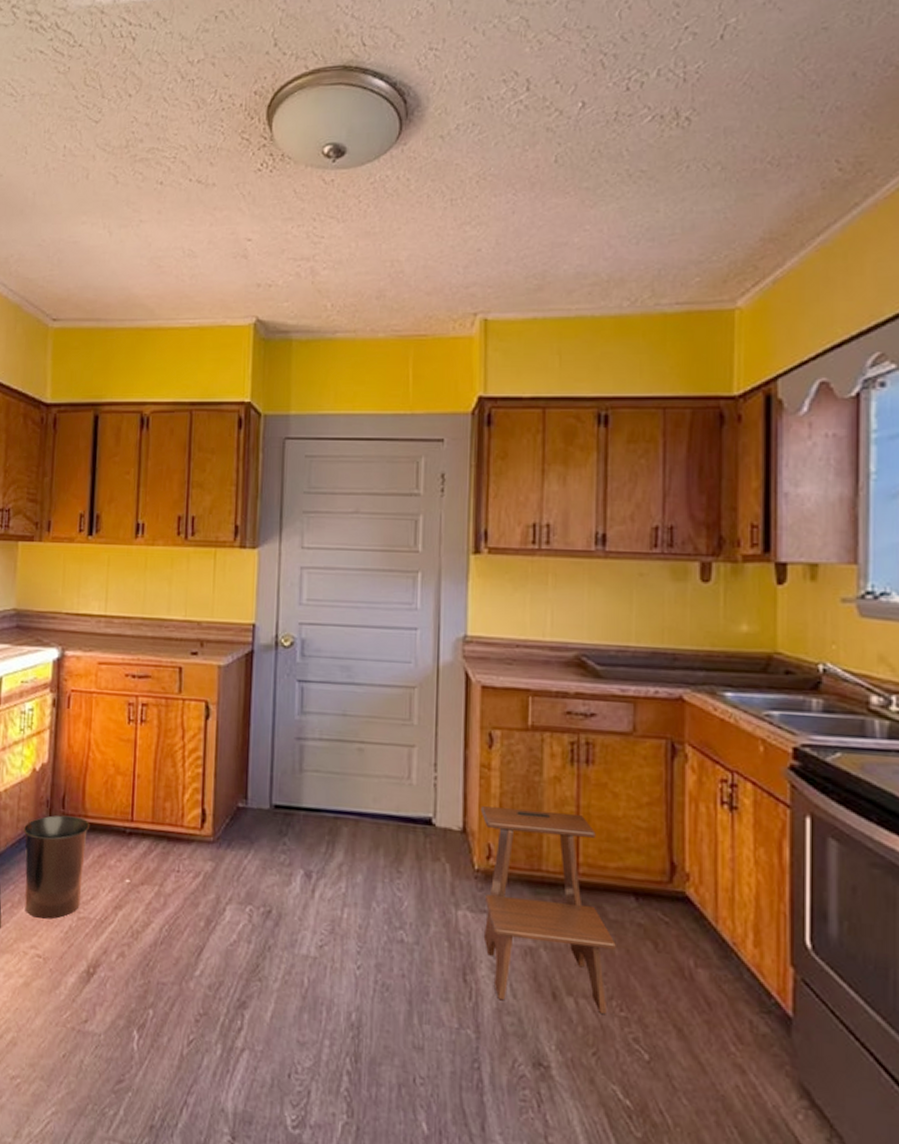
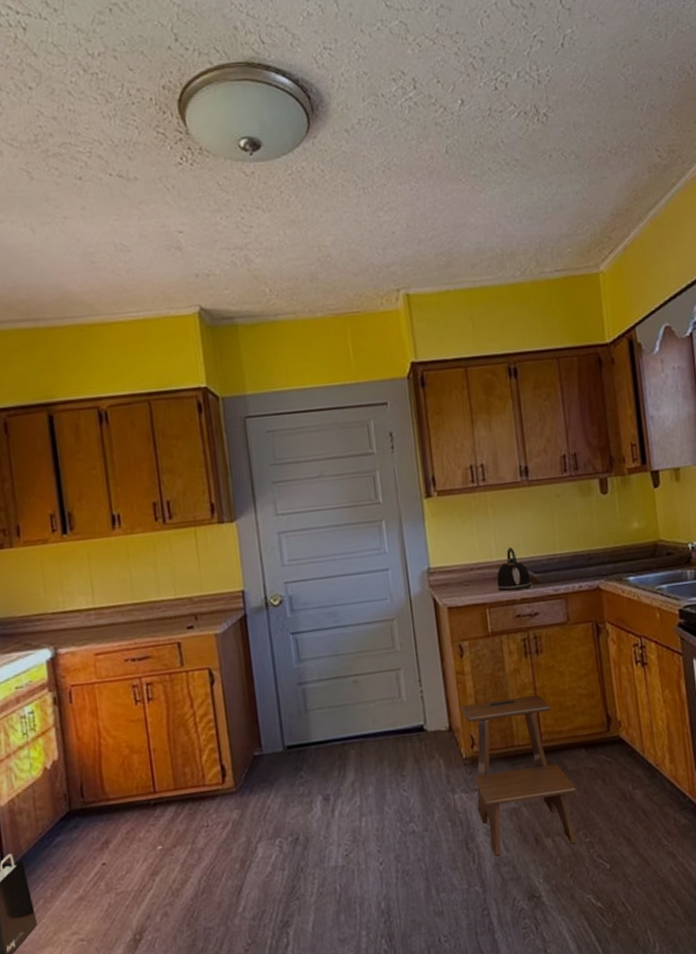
waste bin: present [23,815,90,919] -> none [43,801,116,906]
kettle: none [546,628,592,683] -> present [497,547,532,592]

